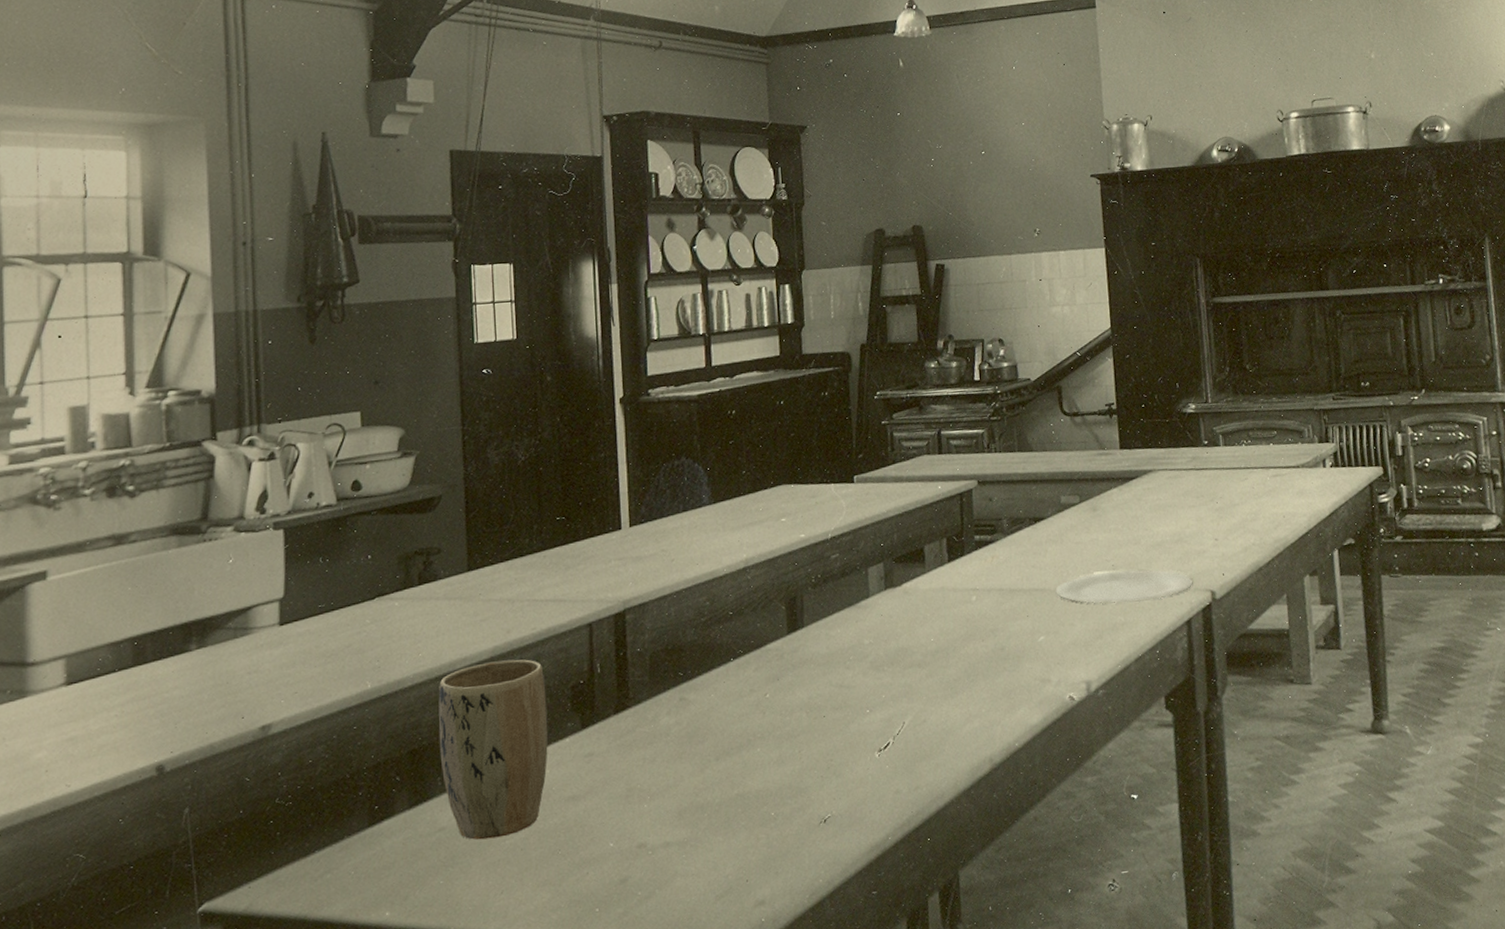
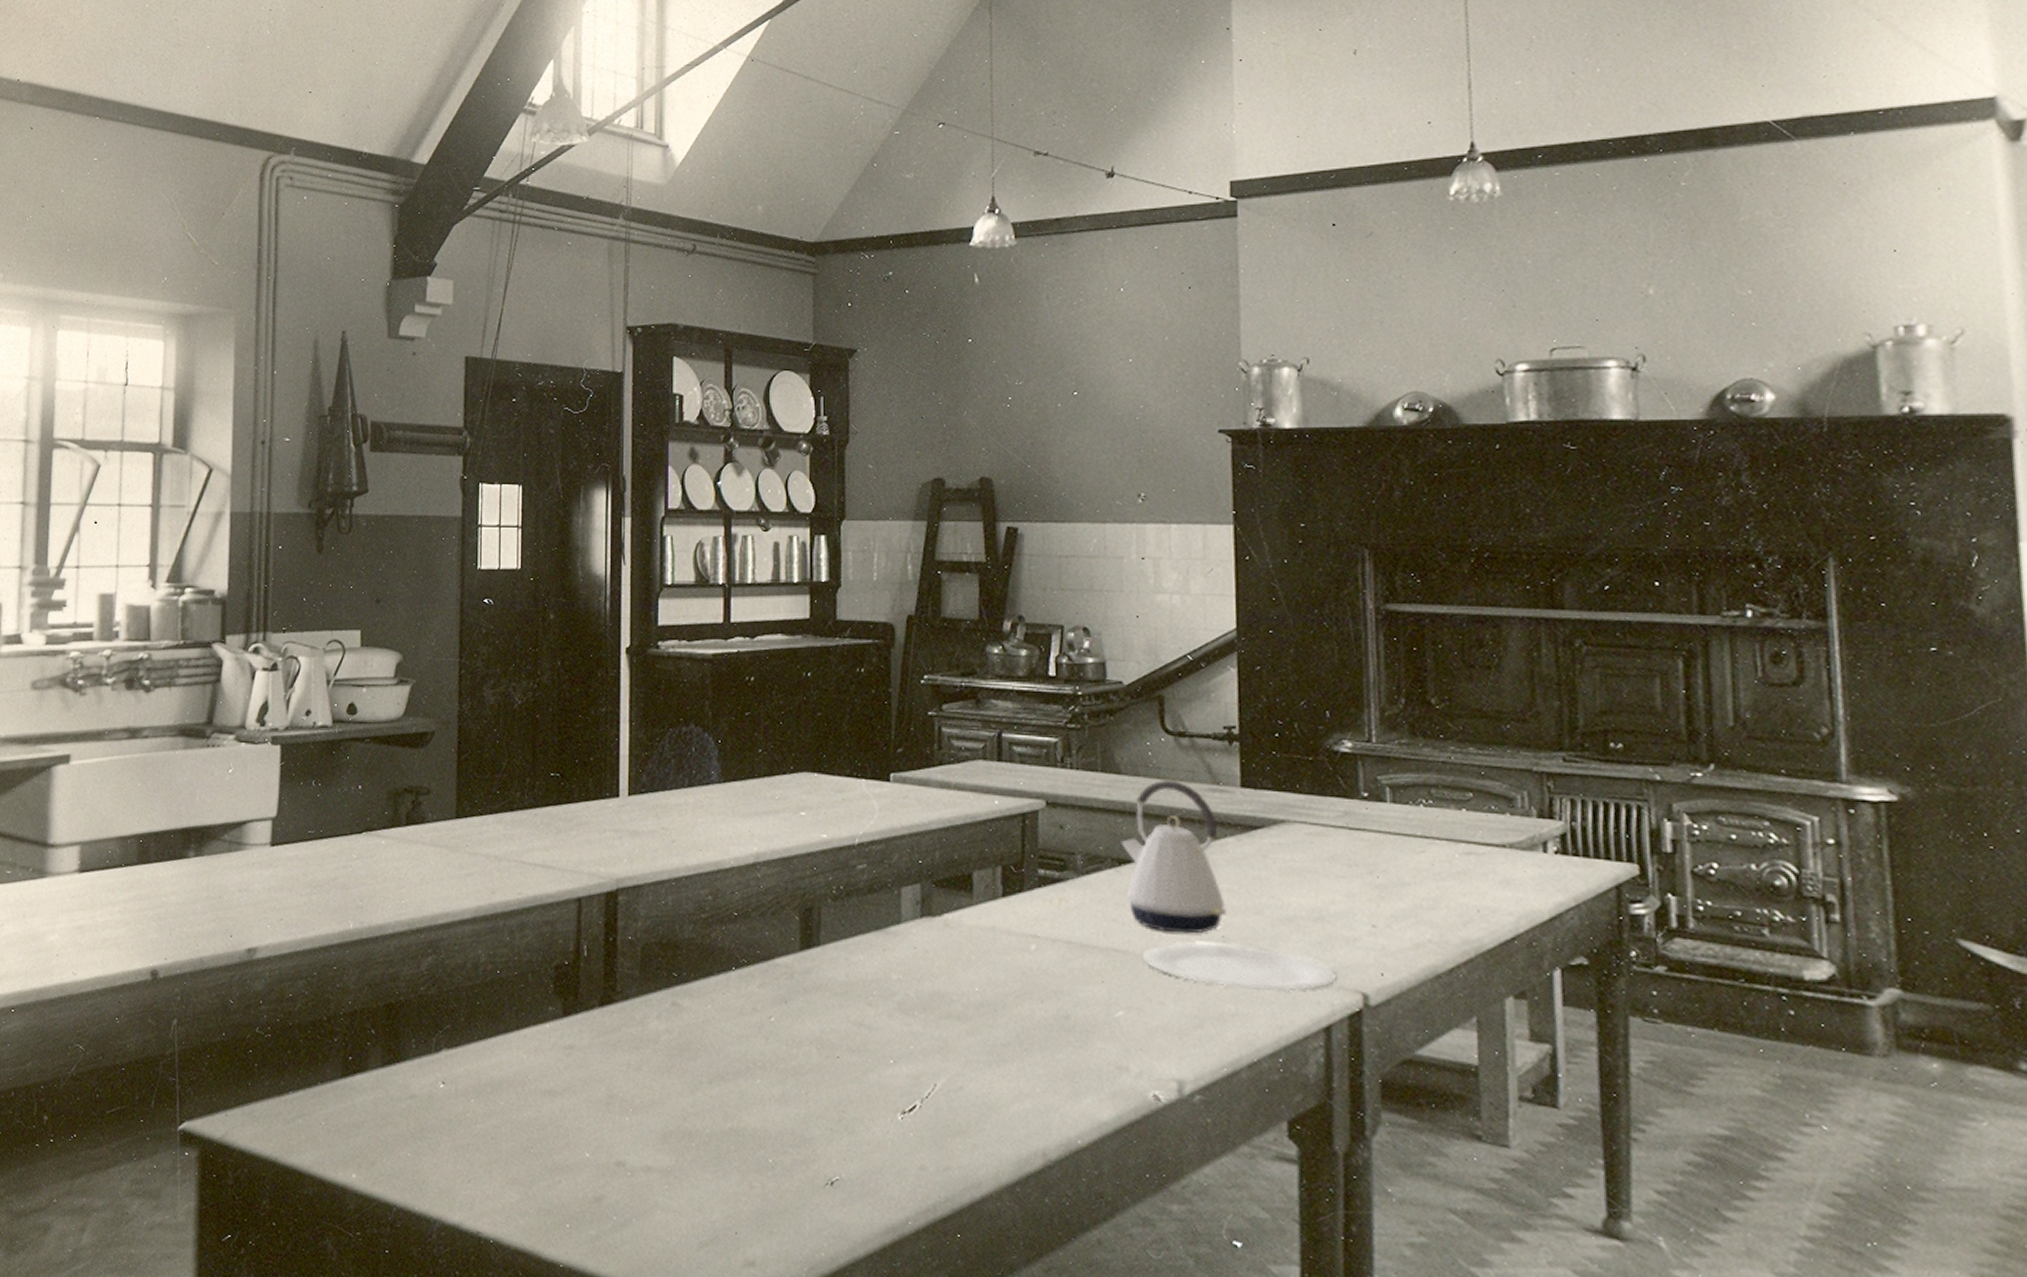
plant pot: present [438,659,549,840] -> none [416,922,528,1120]
kettle: none [1035,451,1114,569] -> present [1121,781,1226,934]

